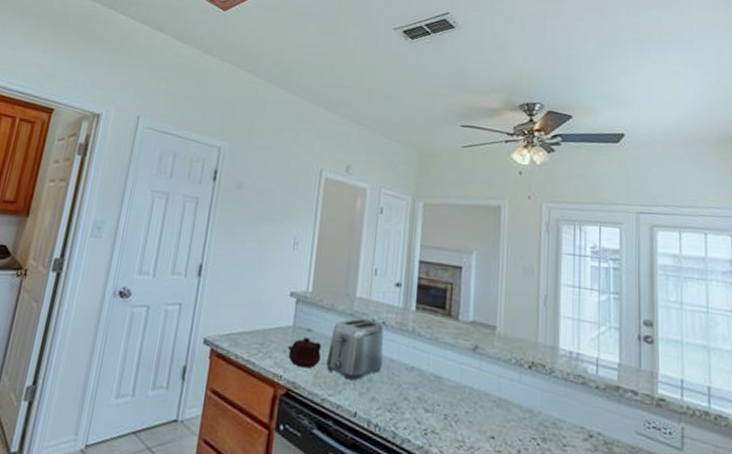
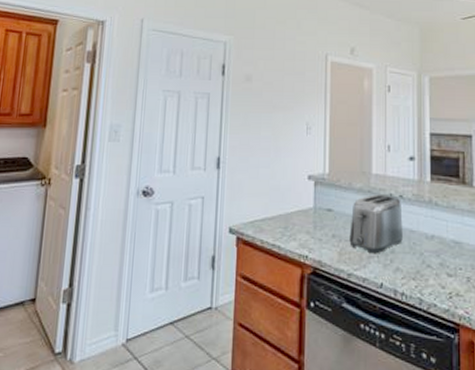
teapot: present [288,337,321,369] -> none [311,217,344,247]

